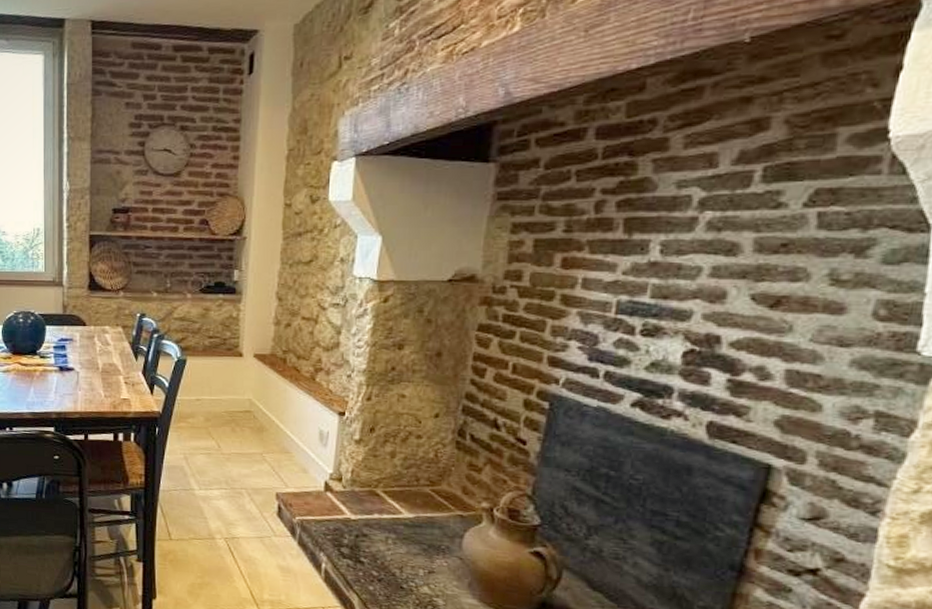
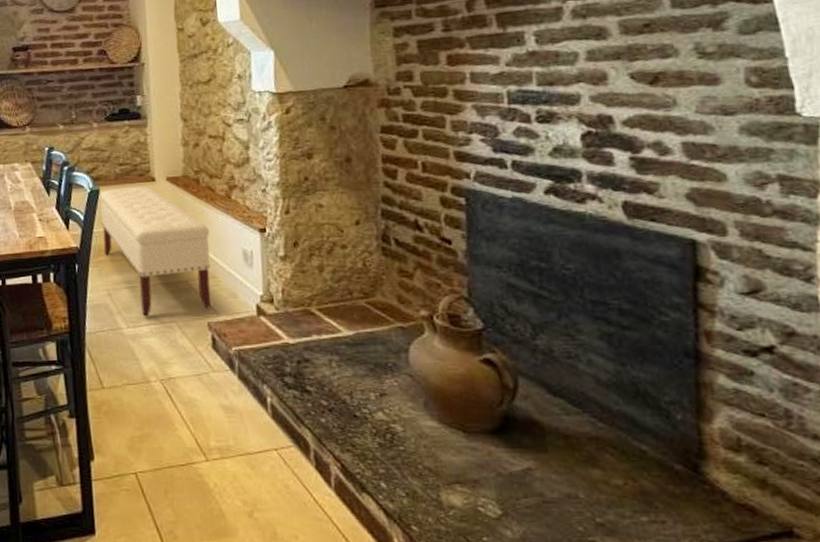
bench: none [185,360,290,482] -> present [98,186,211,317]

